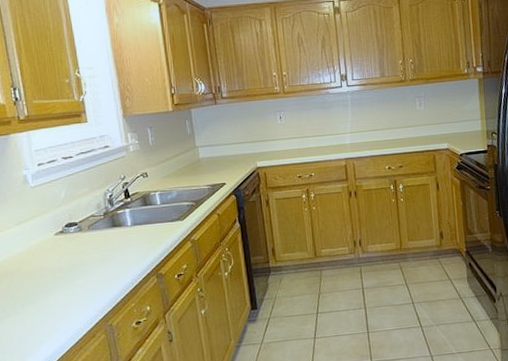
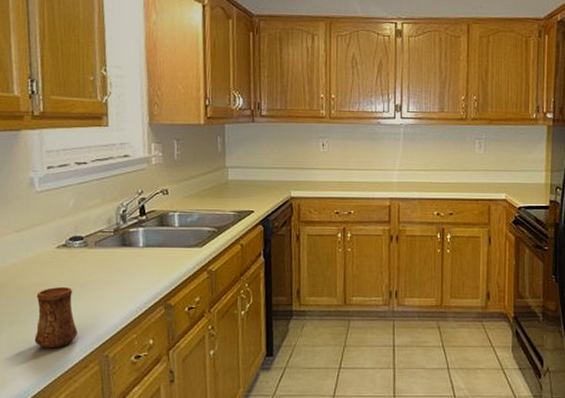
cup: none [42,268,83,325] -> present [34,286,78,349]

